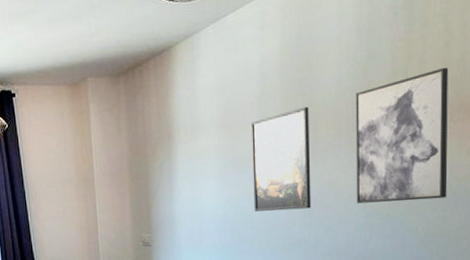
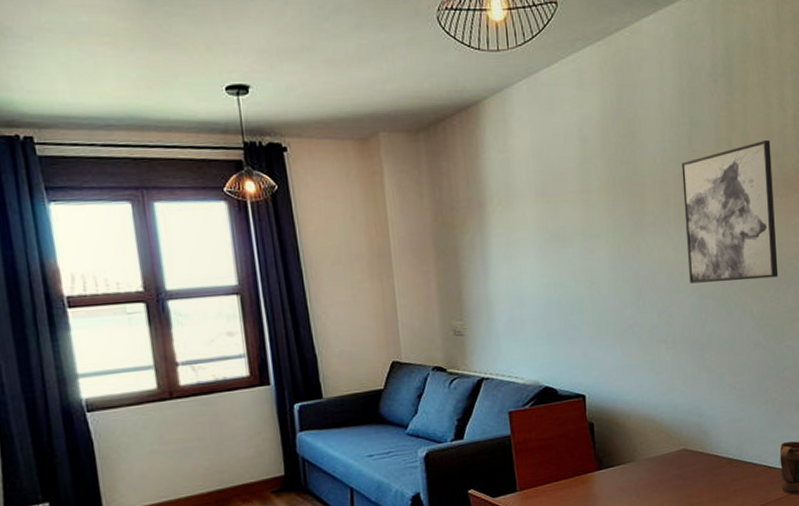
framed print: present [251,106,311,212] -> none [573,175,643,293]

